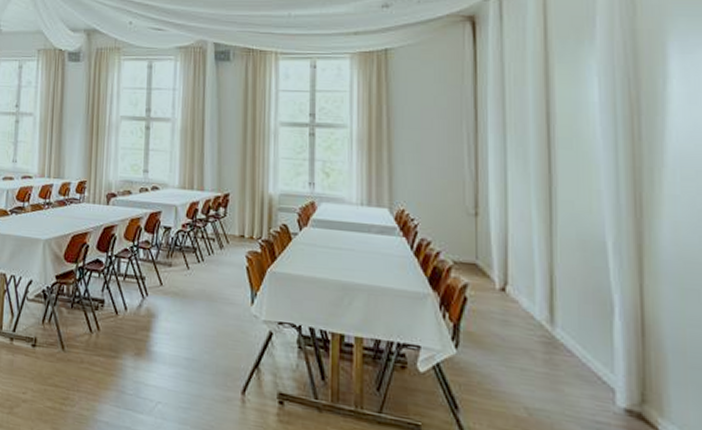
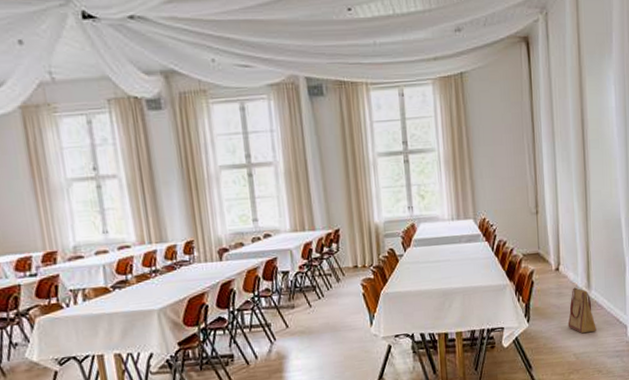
shopping bag: none [516,318,563,386] -> present [568,287,596,334]

